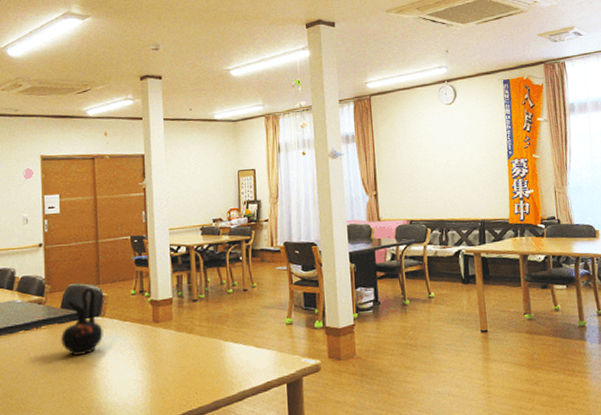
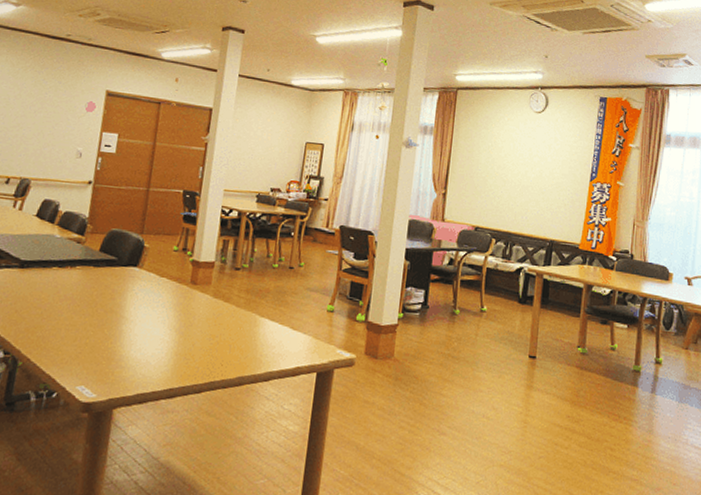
ceramic jug: present [60,288,103,356] -> none [92,235,138,304]

